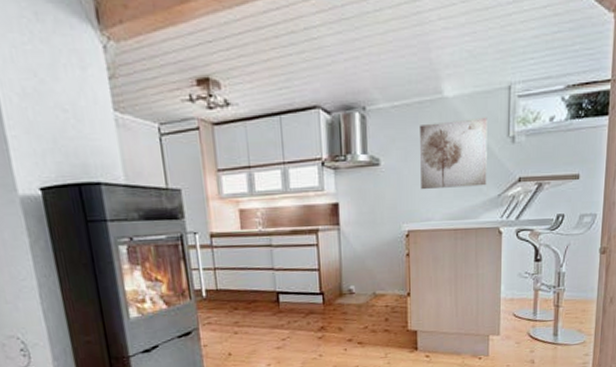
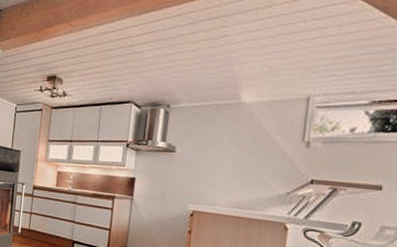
wall art: present [420,117,487,190] -> none [210,122,283,183]

